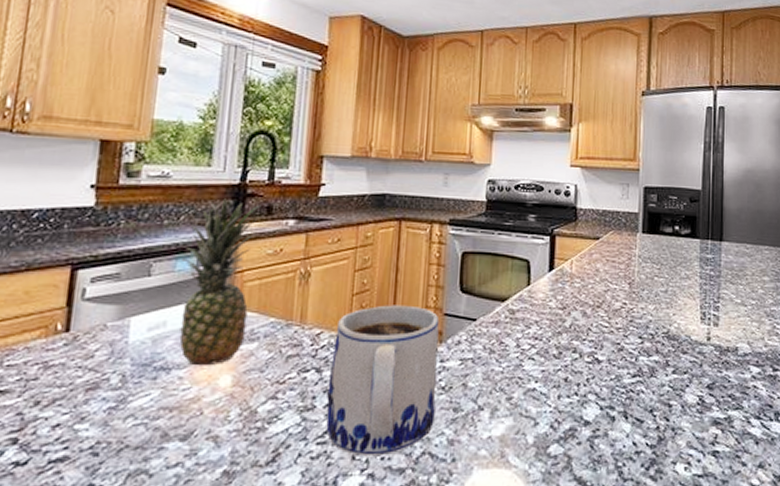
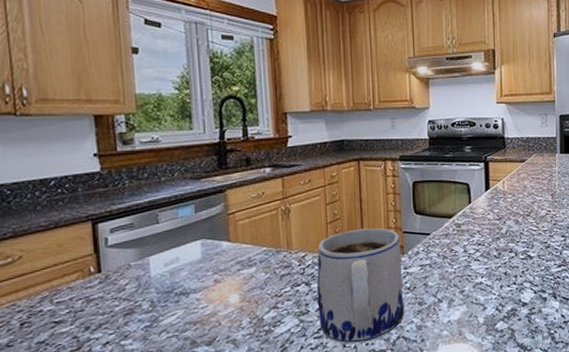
fruit: present [179,198,260,366] -> none [181,155,245,289]

